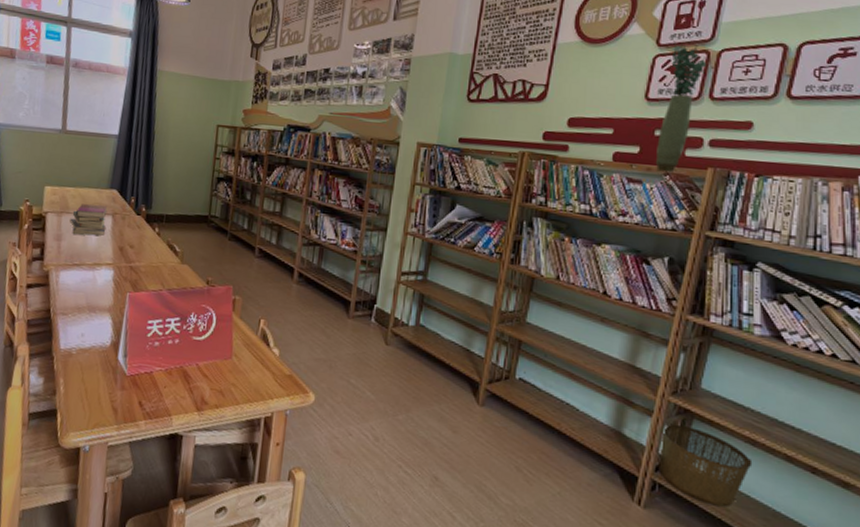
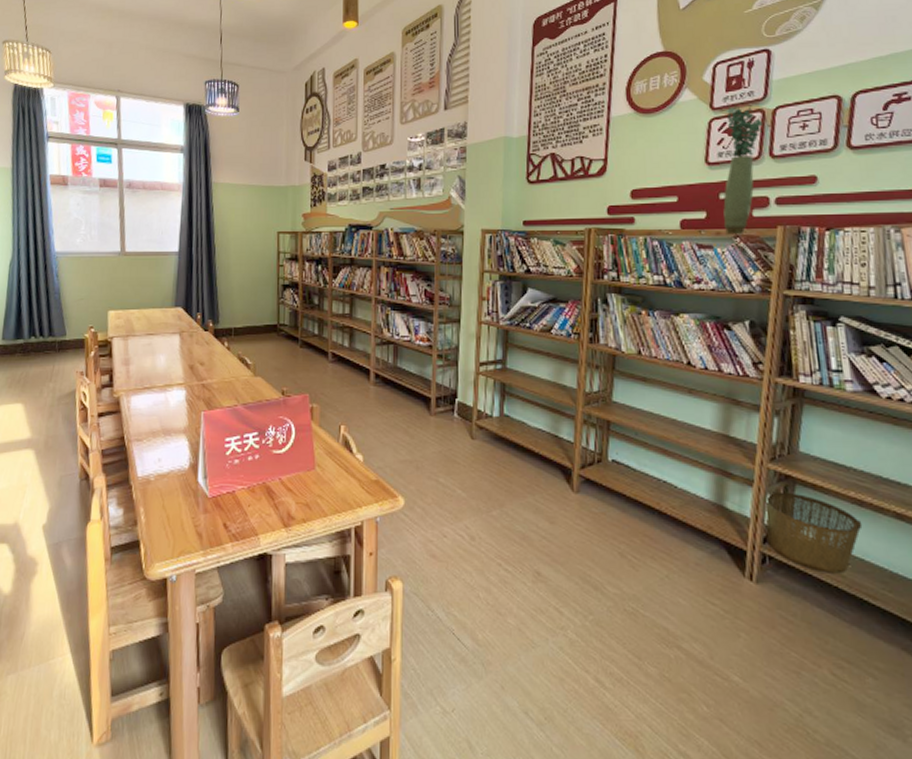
books: present [68,204,108,236] -> none [135,324,175,358]

